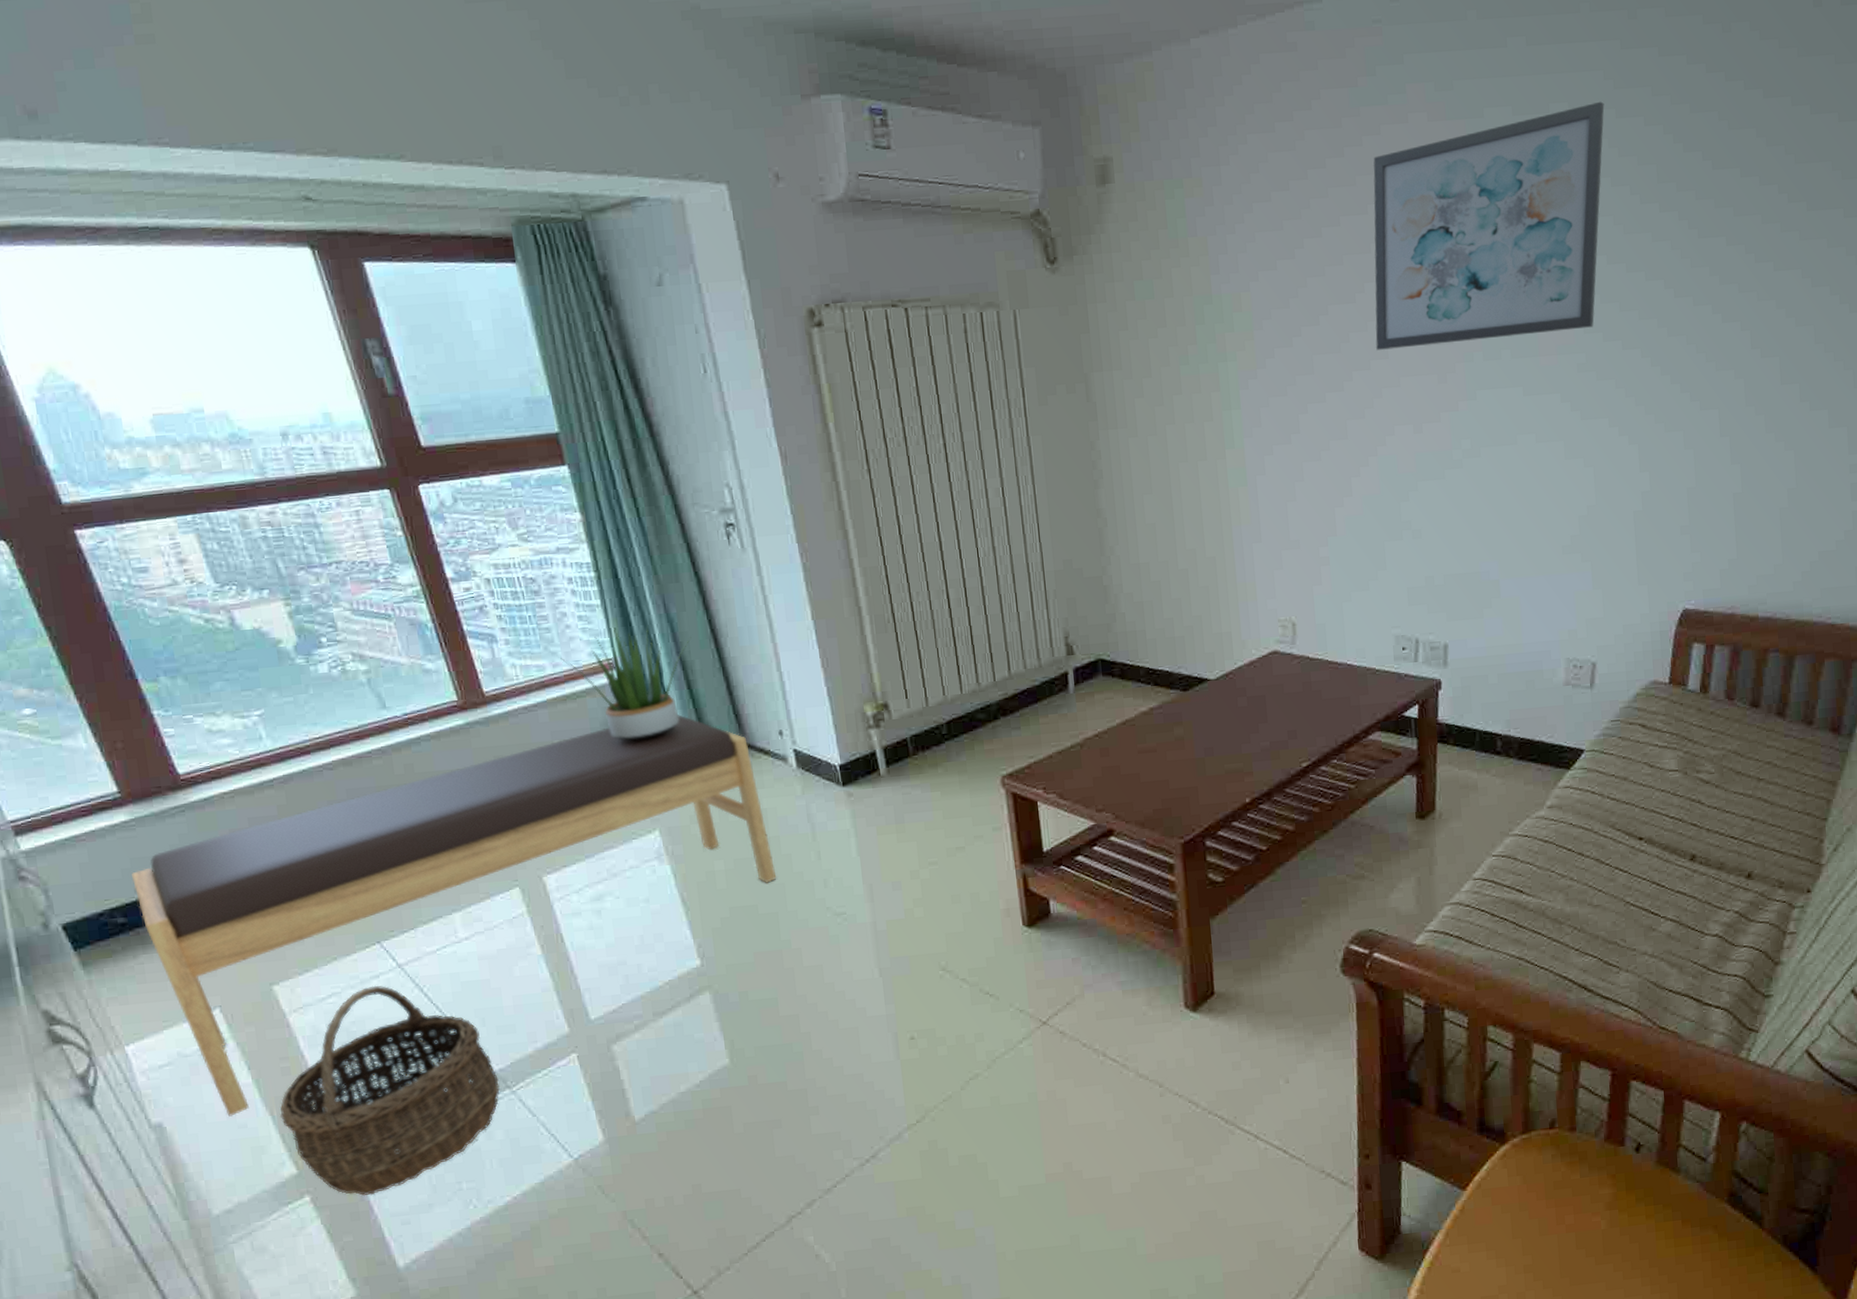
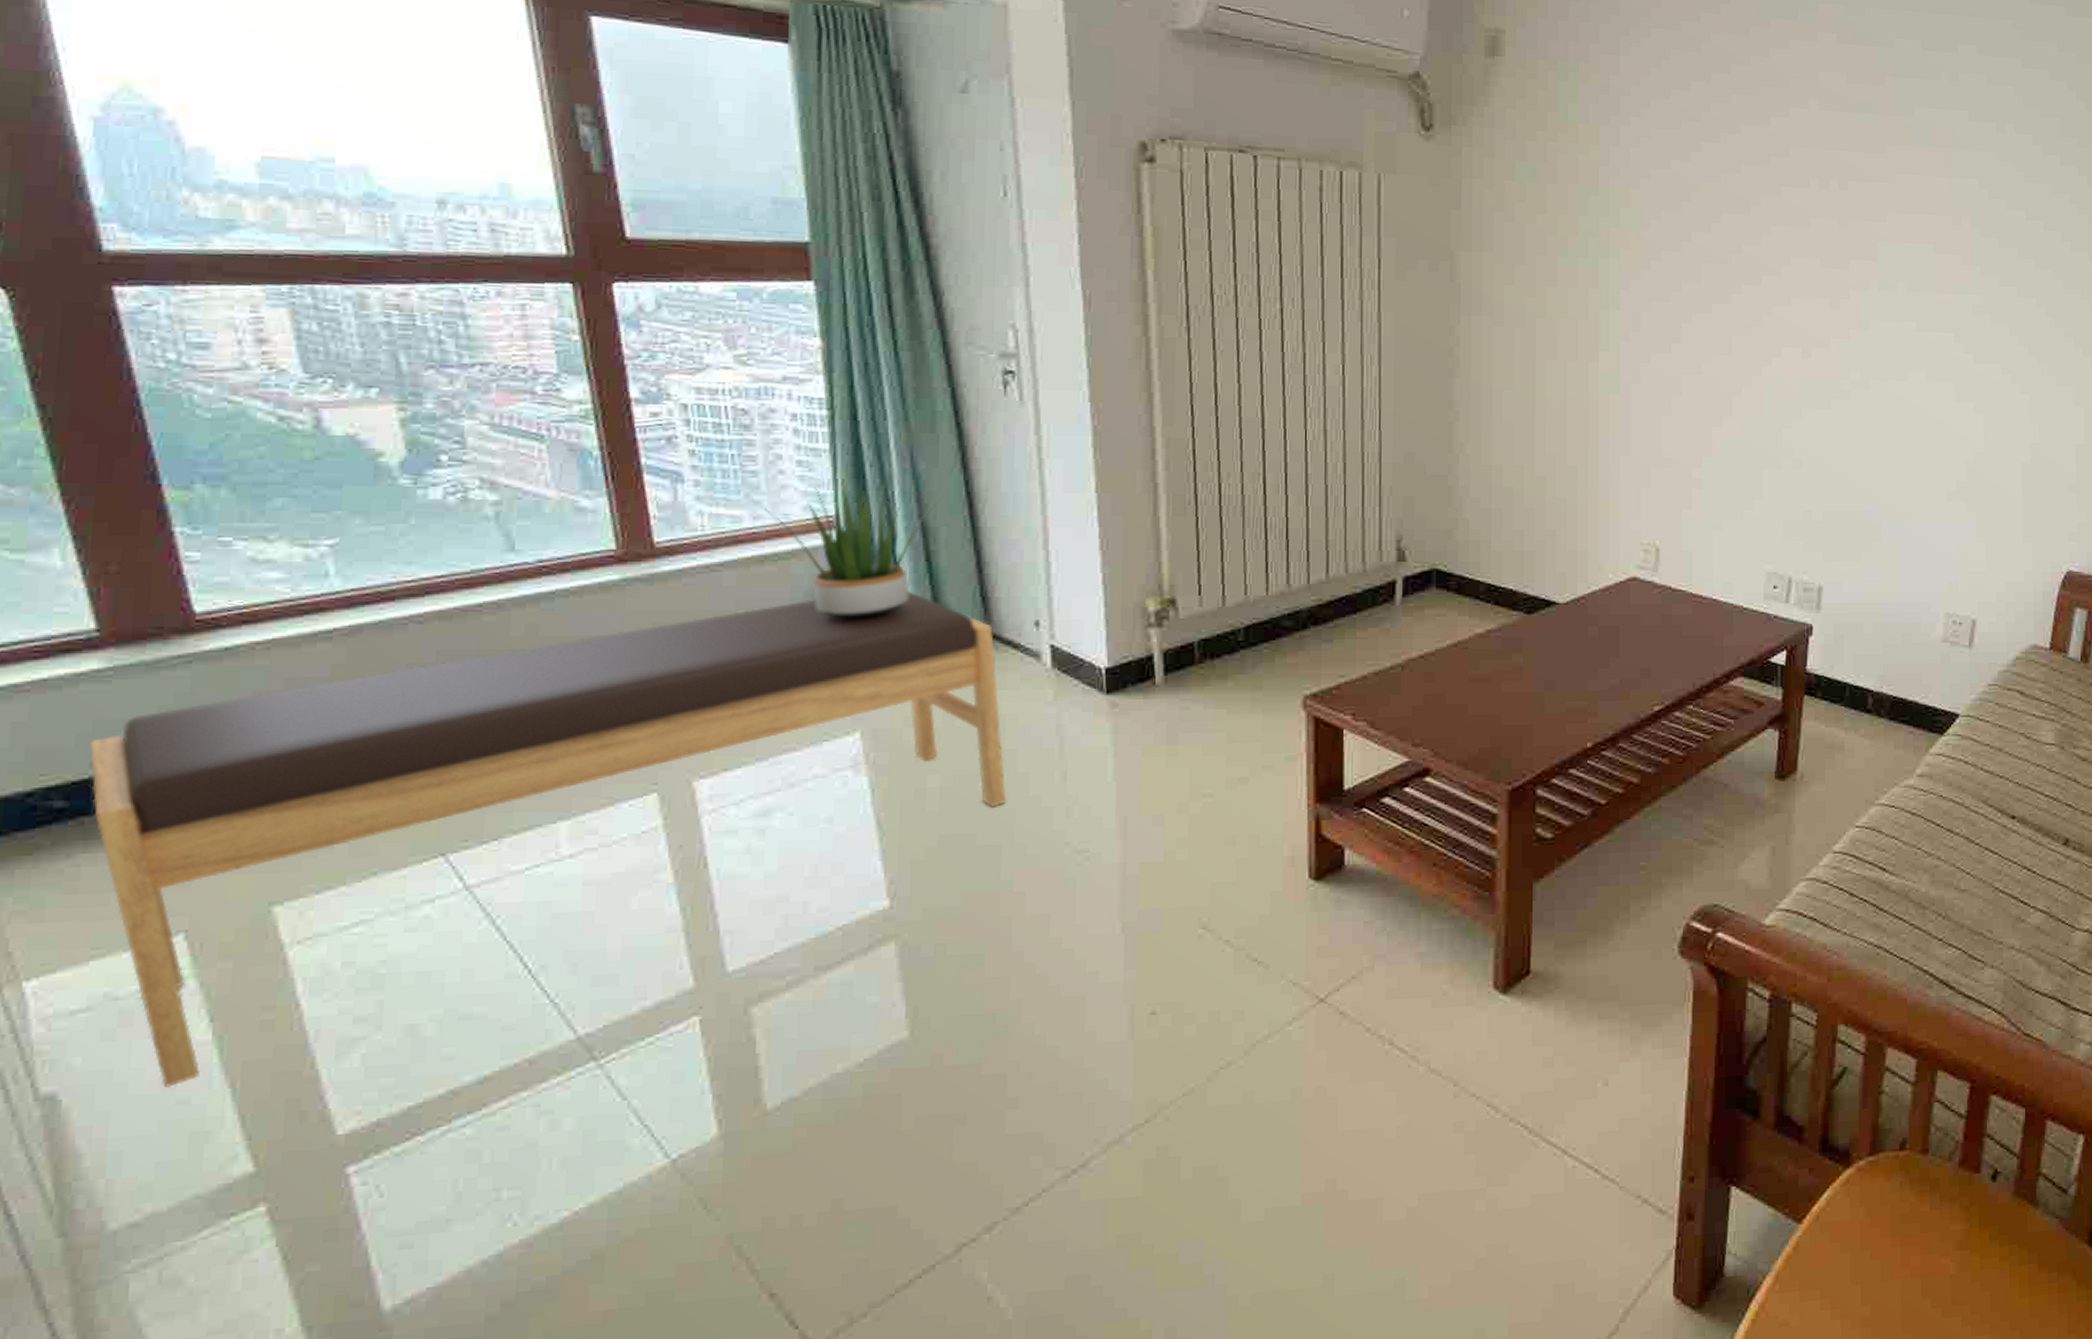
wicker basket: present [279,985,500,1196] -> none [243,912,582,1206]
wall art: present [1373,101,1605,350] -> none [1769,49,2012,270]

